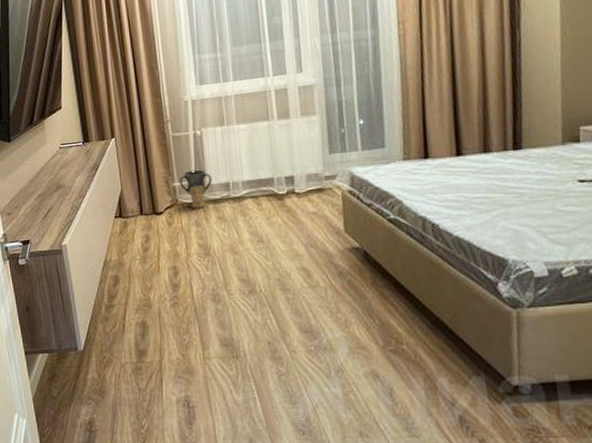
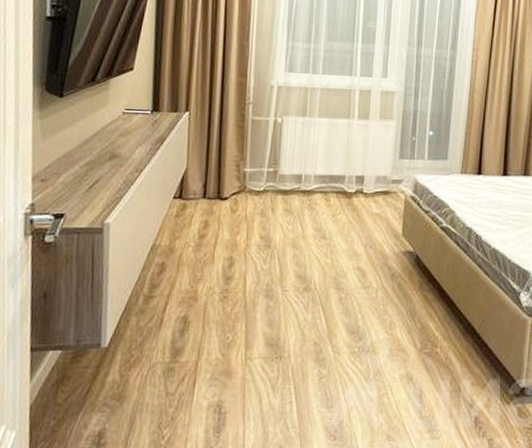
vase: present [179,169,212,209] -> none [251,157,285,198]

